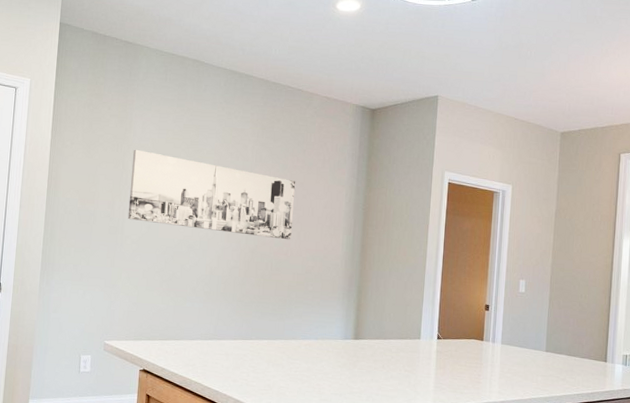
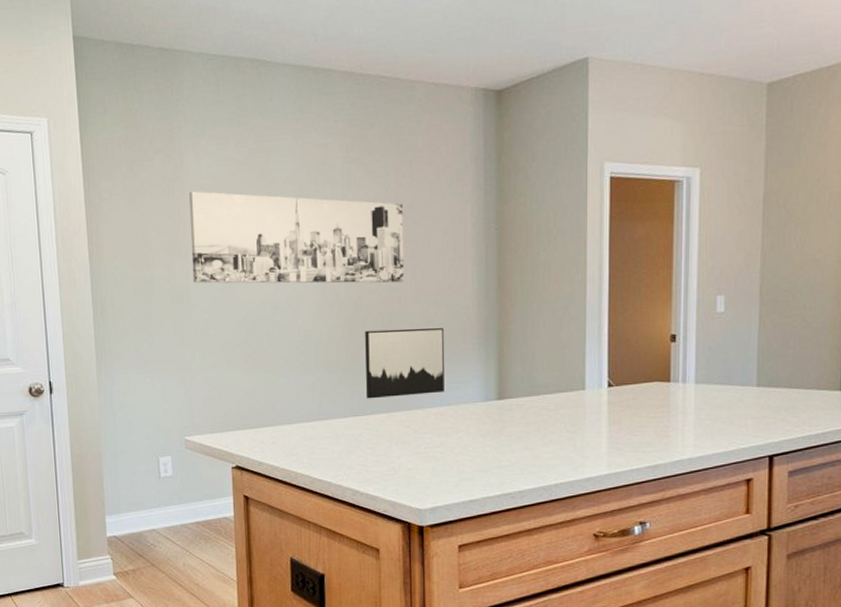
wall art: none [253,273,318,329] -> present [365,328,445,399]

